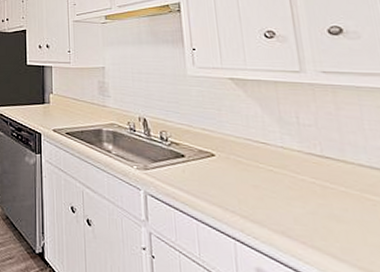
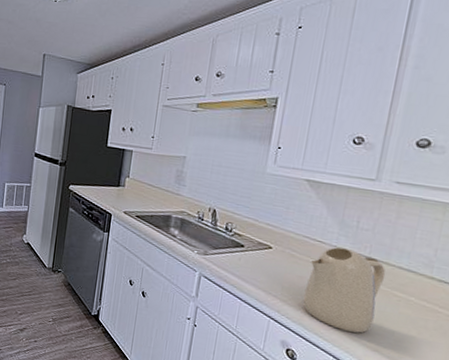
kettle: none [261,148,355,251] -> present [302,247,386,333]

